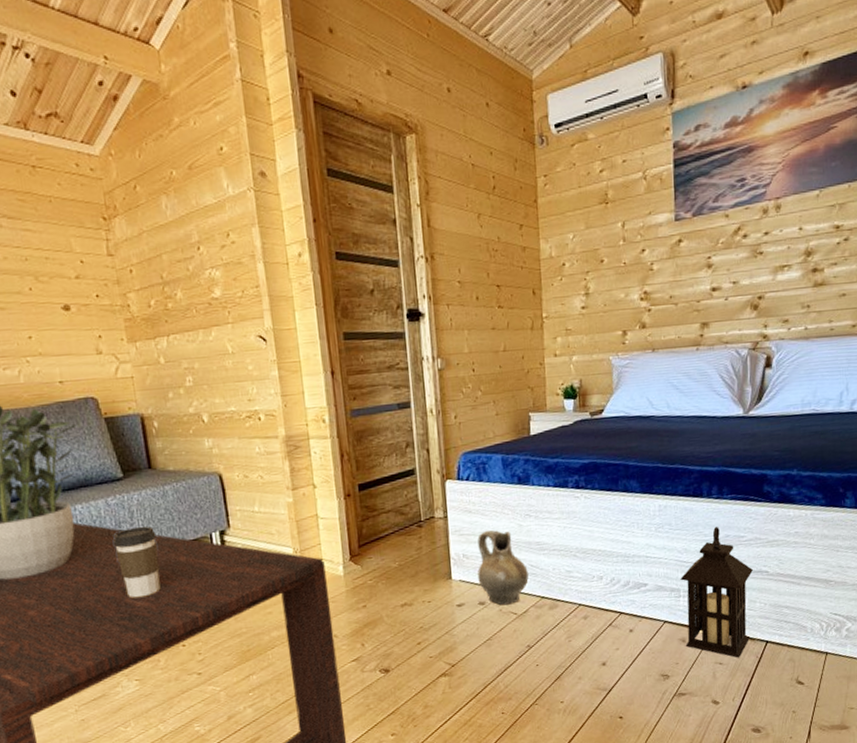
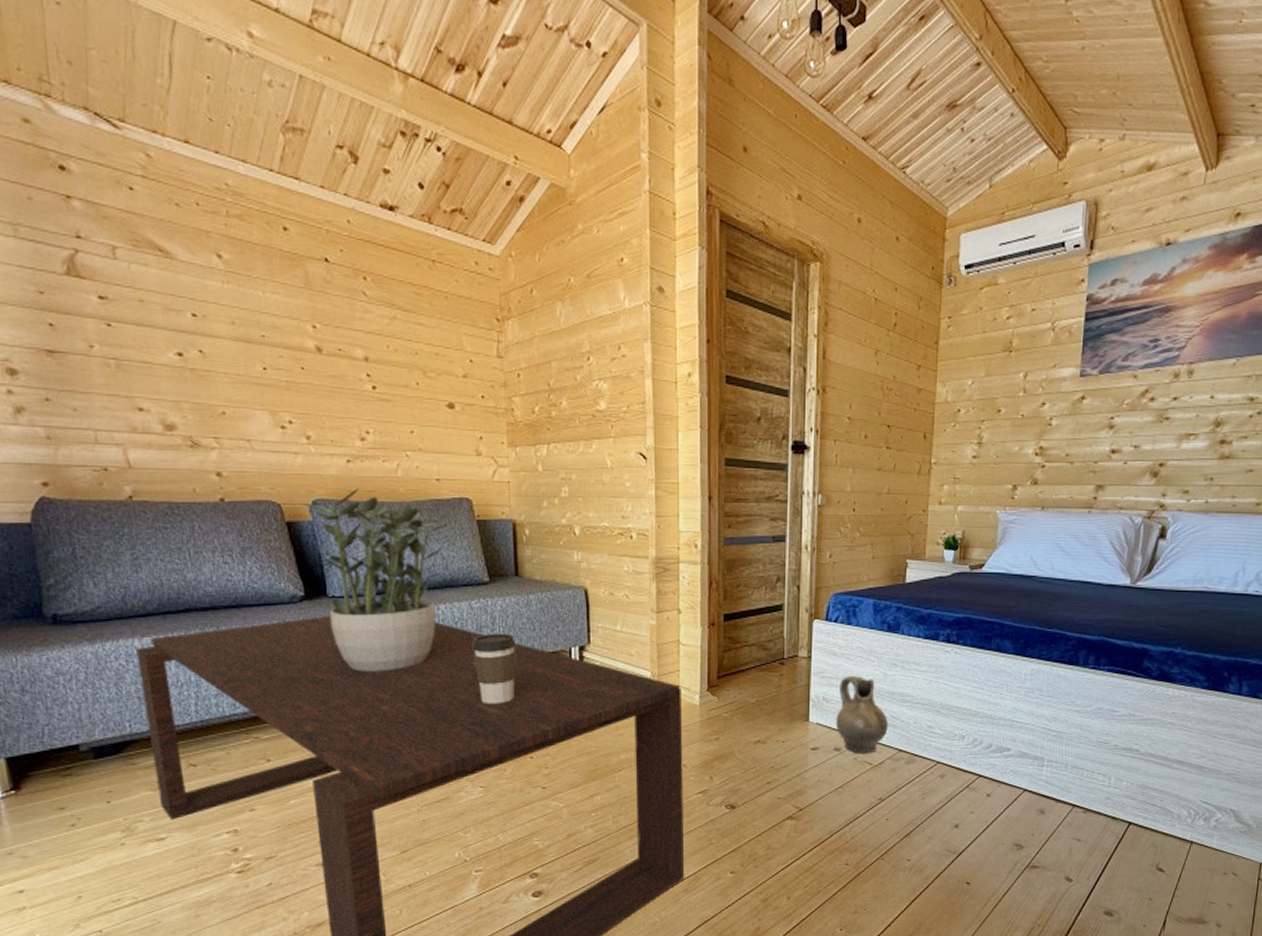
lantern: present [680,526,754,658] -> none [1043,697,1124,837]

